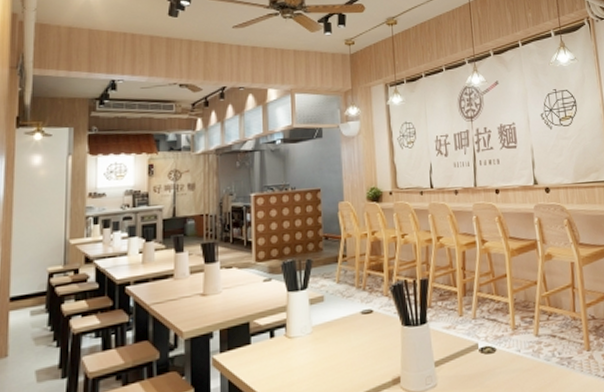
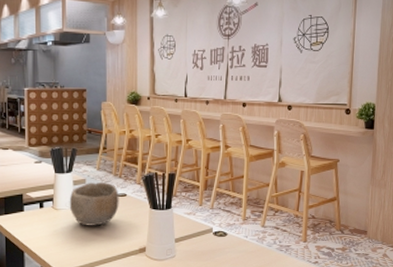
bowl: none [305,297,365,356] -> present [69,182,119,226]

